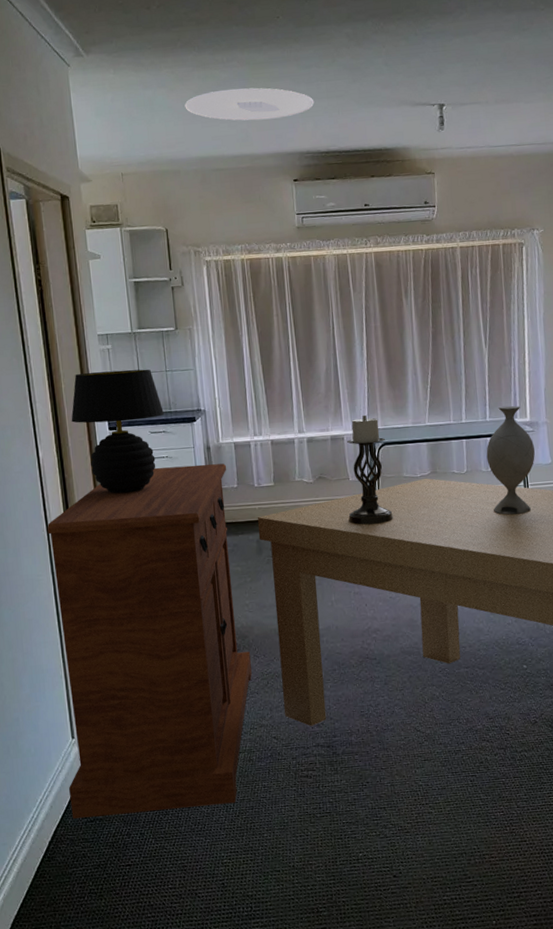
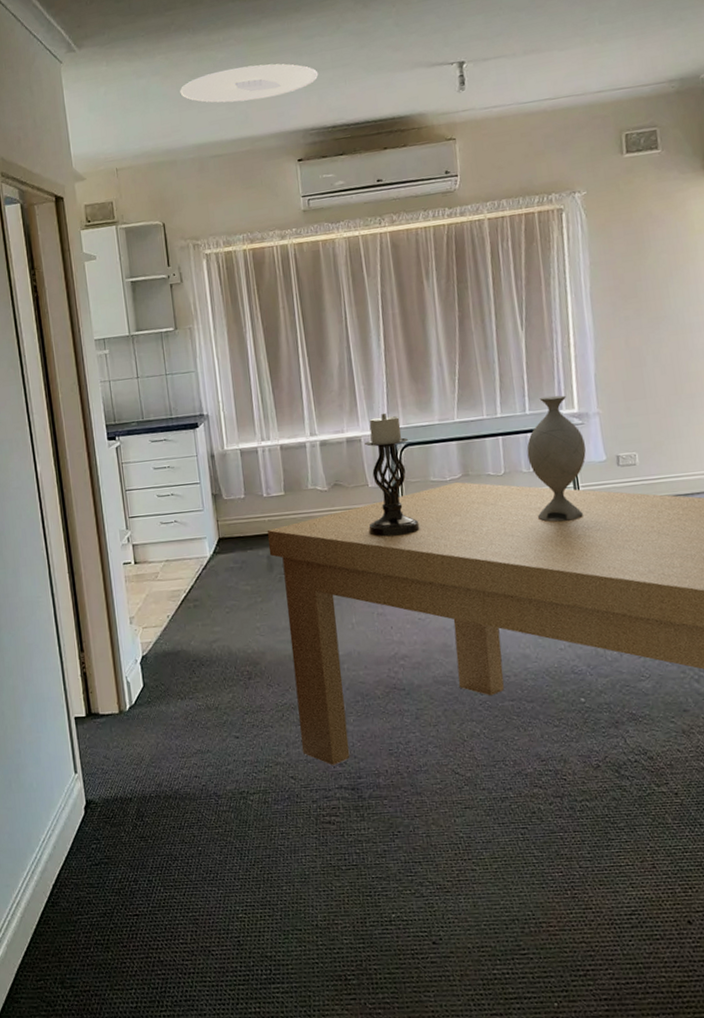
sideboard: present [47,463,252,819] -> none [46,472,265,861]
table lamp: present [71,369,164,494] -> none [69,373,165,509]

